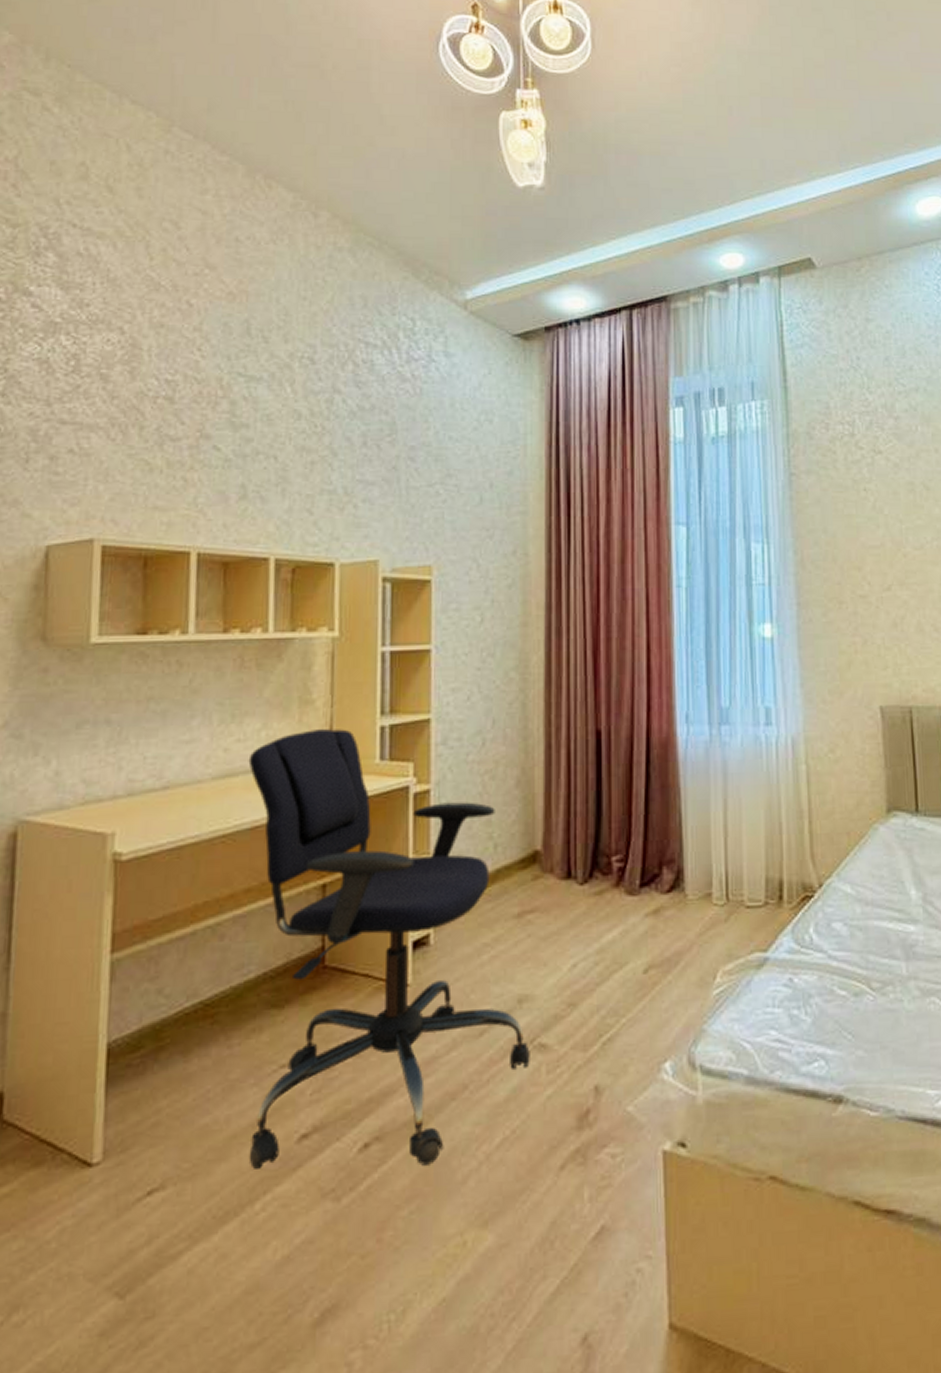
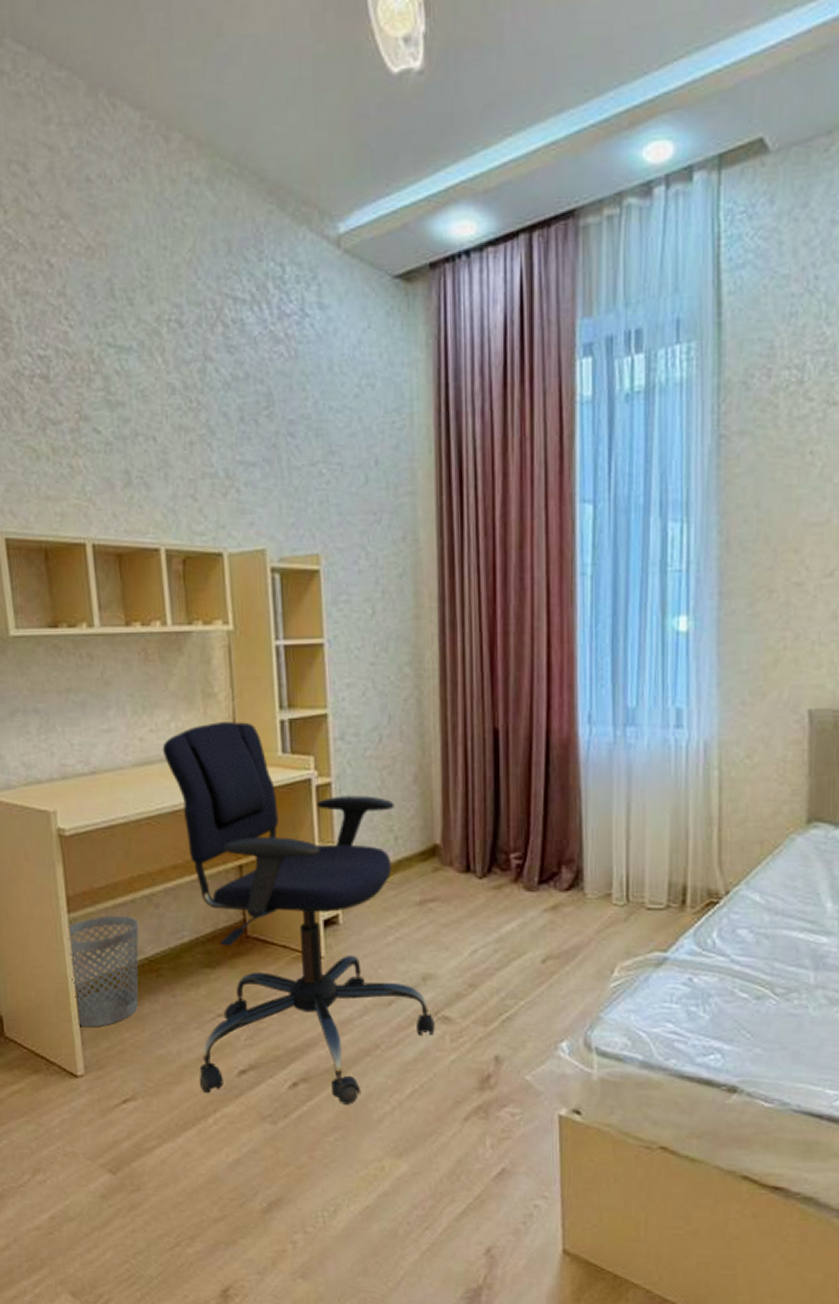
wastebasket: none [102,951,197,1097] -> present [67,915,139,1028]

